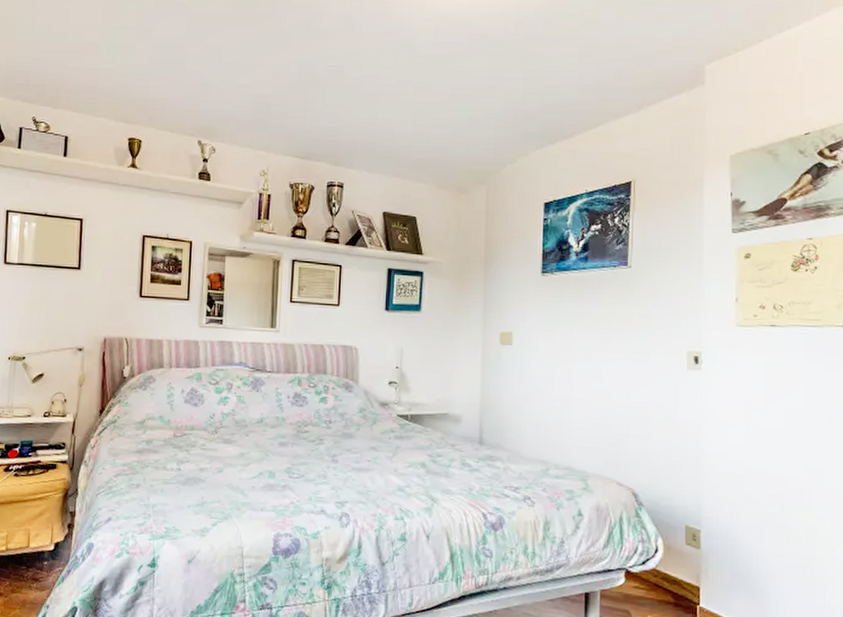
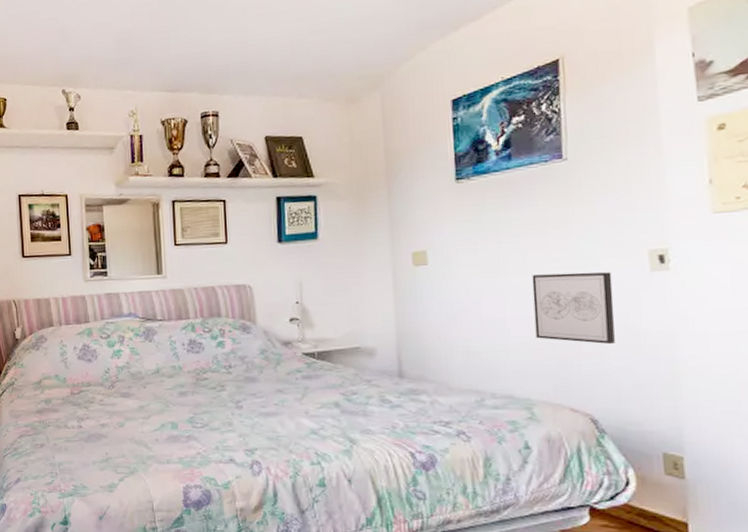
wall art: none [595,363,658,429] -> present [532,272,615,345]

